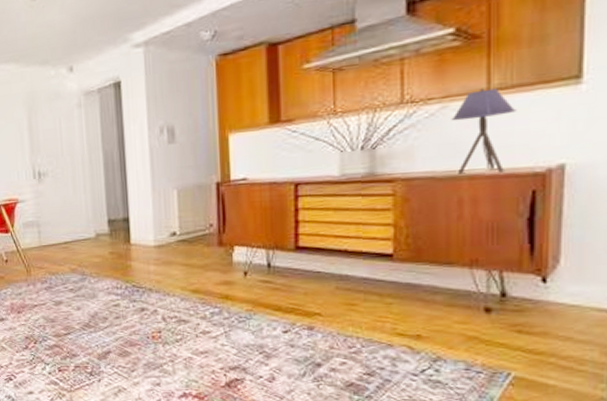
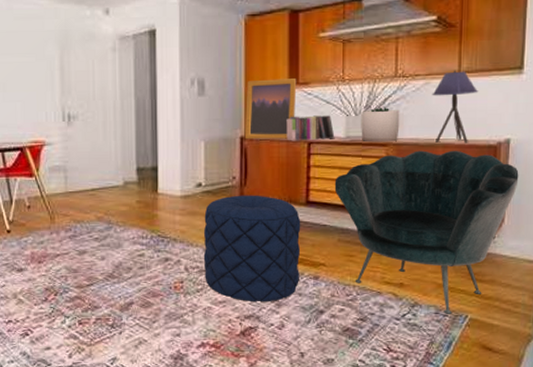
pouf: none [180,242,291,352] -> present [203,195,301,301]
picture frame: none [220,116,279,185] -> present [244,79,297,140]
books: none [268,153,327,184] -> present [286,115,335,141]
armchair: none [329,181,580,371] -> present [334,150,519,314]
planter: none [359,139,409,180] -> present [361,108,400,143]

